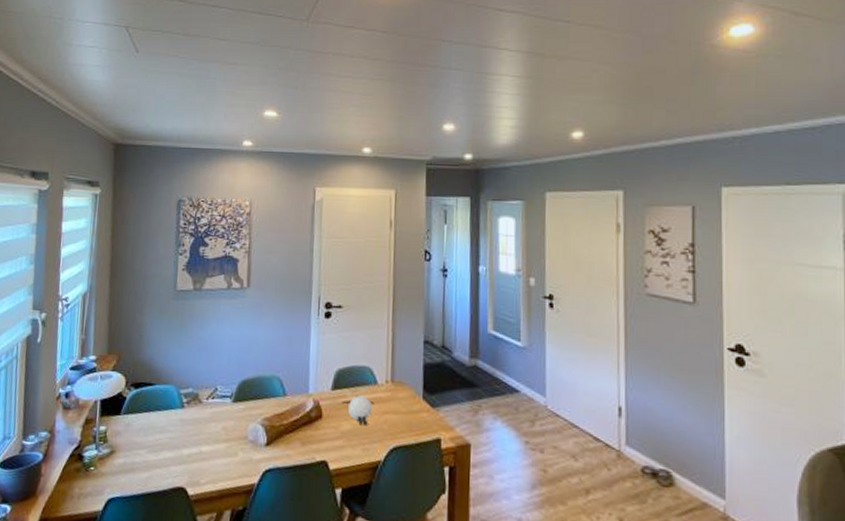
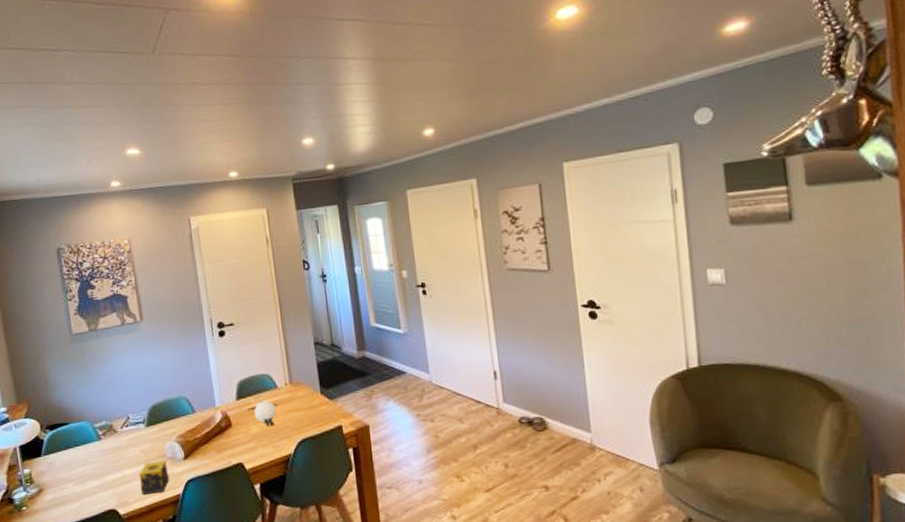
candle: none [214,442,247,478] -> present [138,461,170,494]

